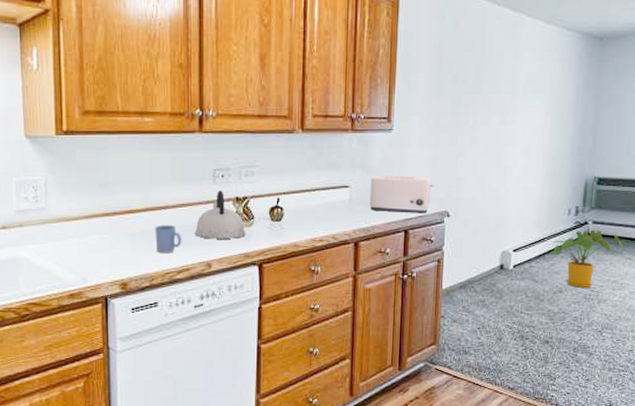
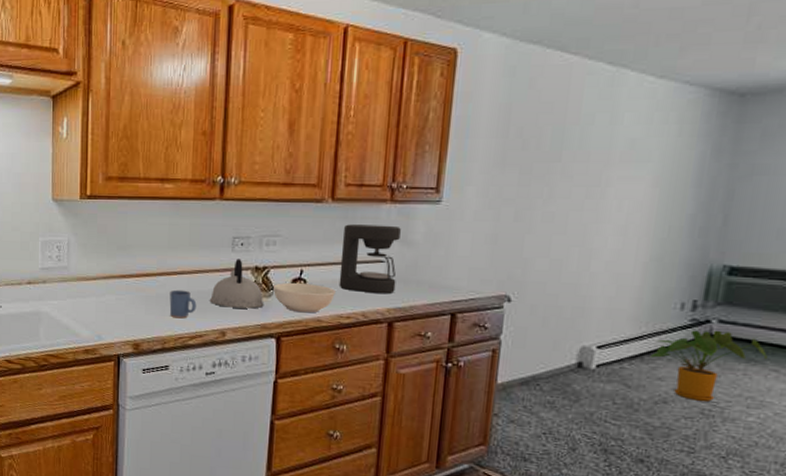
bowl: none [254,210,309,239] -> present [273,282,335,313]
coffee maker: none [311,153,361,217] -> present [339,224,401,294]
toaster: present [369,174,434,213] -> none [408,250,492,296]

